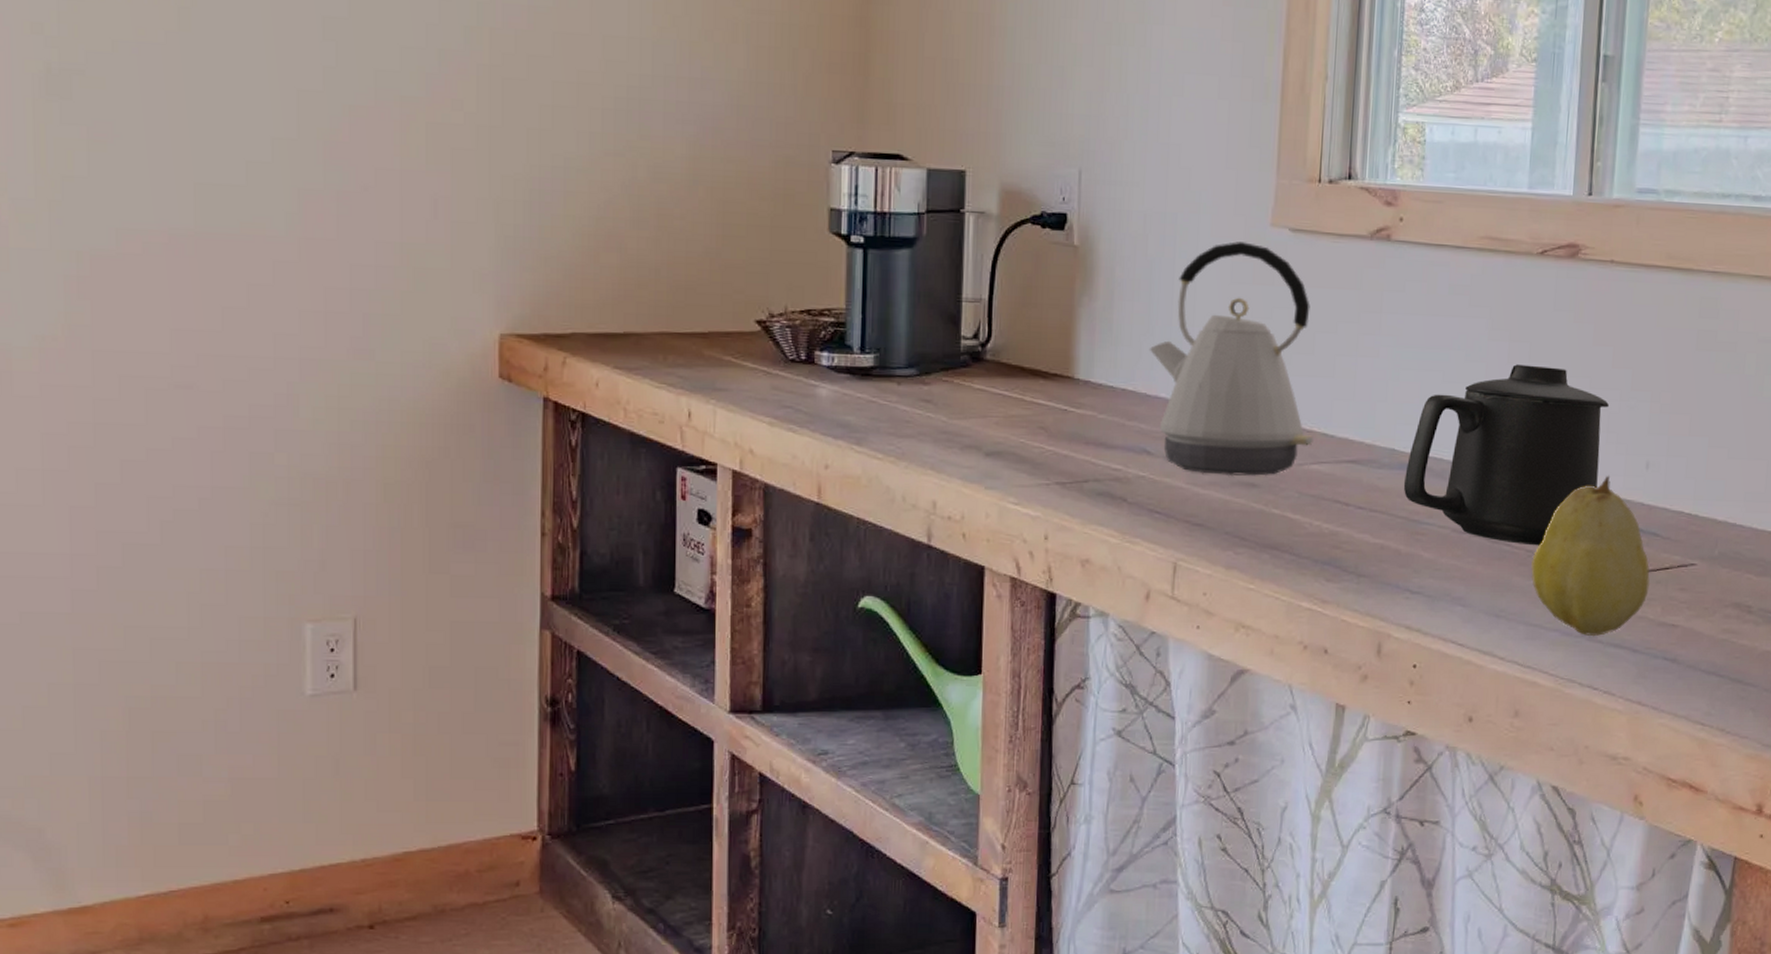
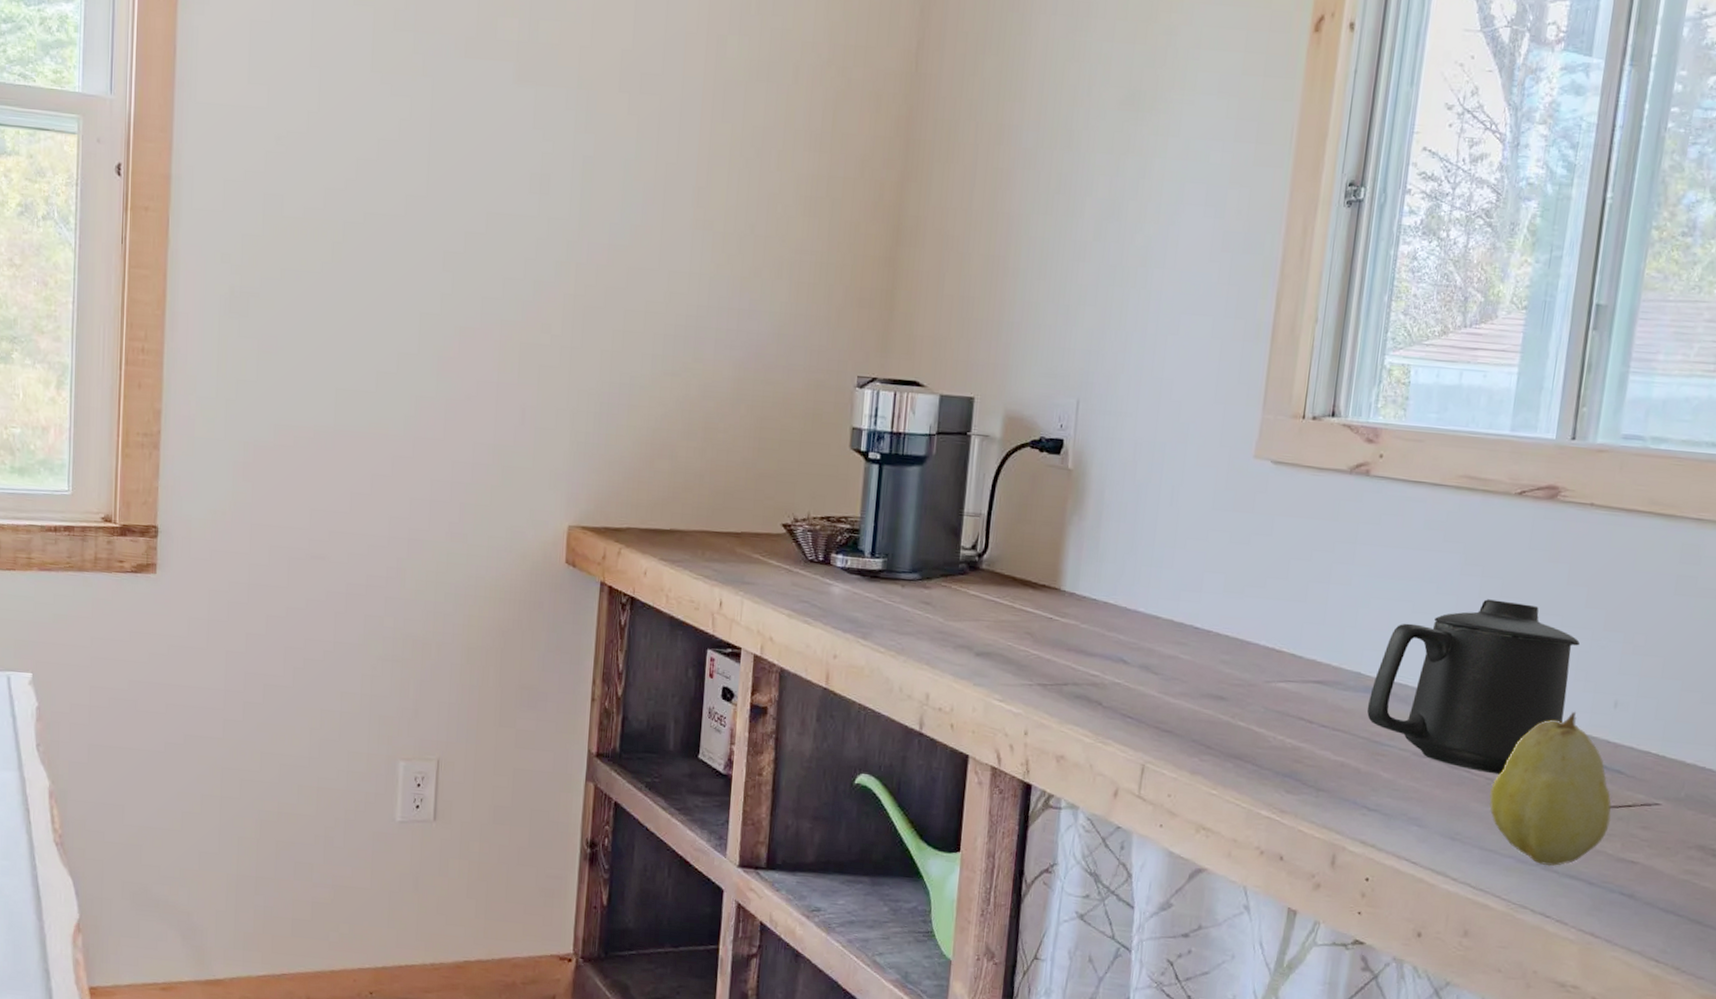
kettle: present [1149,241,1313,477] -> none [1131,471,1287,690]

